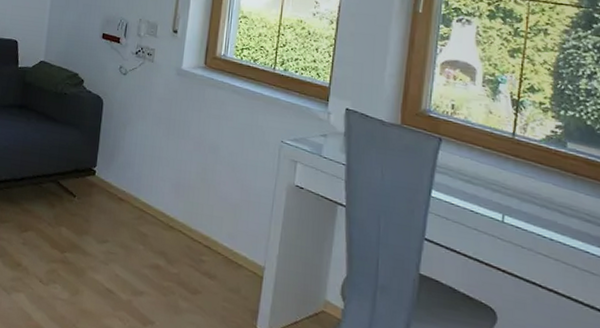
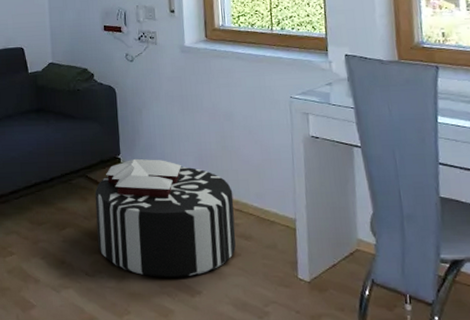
pouf: none [57,186,205,305] -> present [95,166,236,277]
books: none [78,173,157,220] -> present [106,158,182,197]

